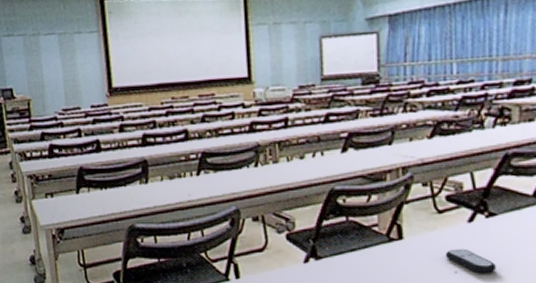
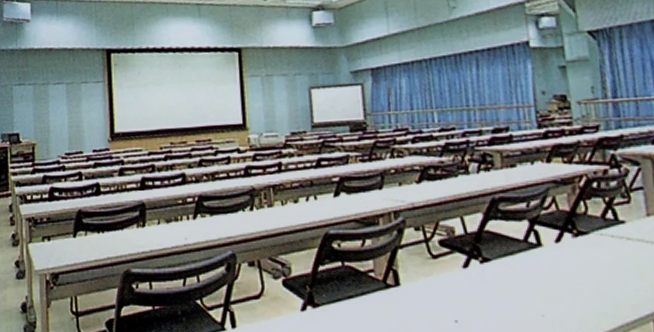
remote control: present [445,248,496,273] -> none [443,295,496,322]

